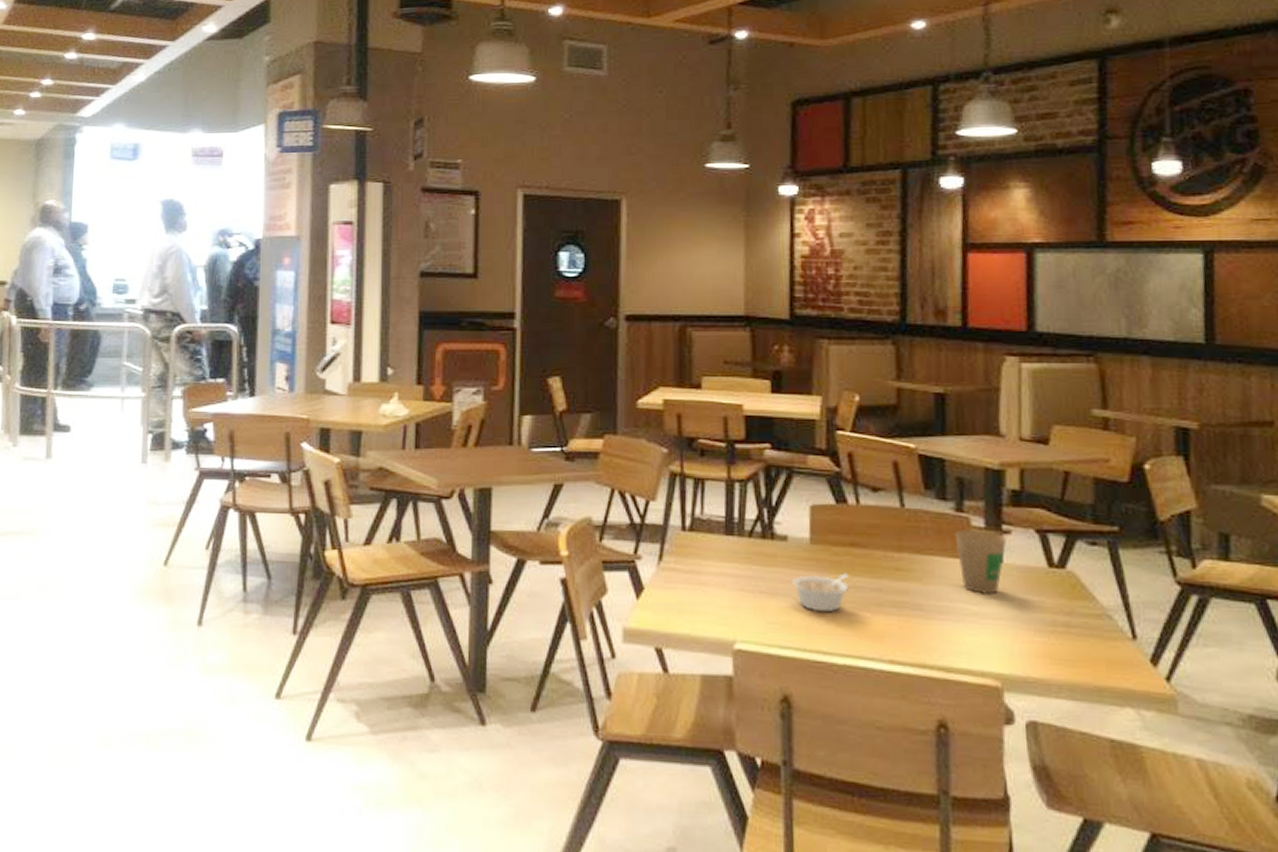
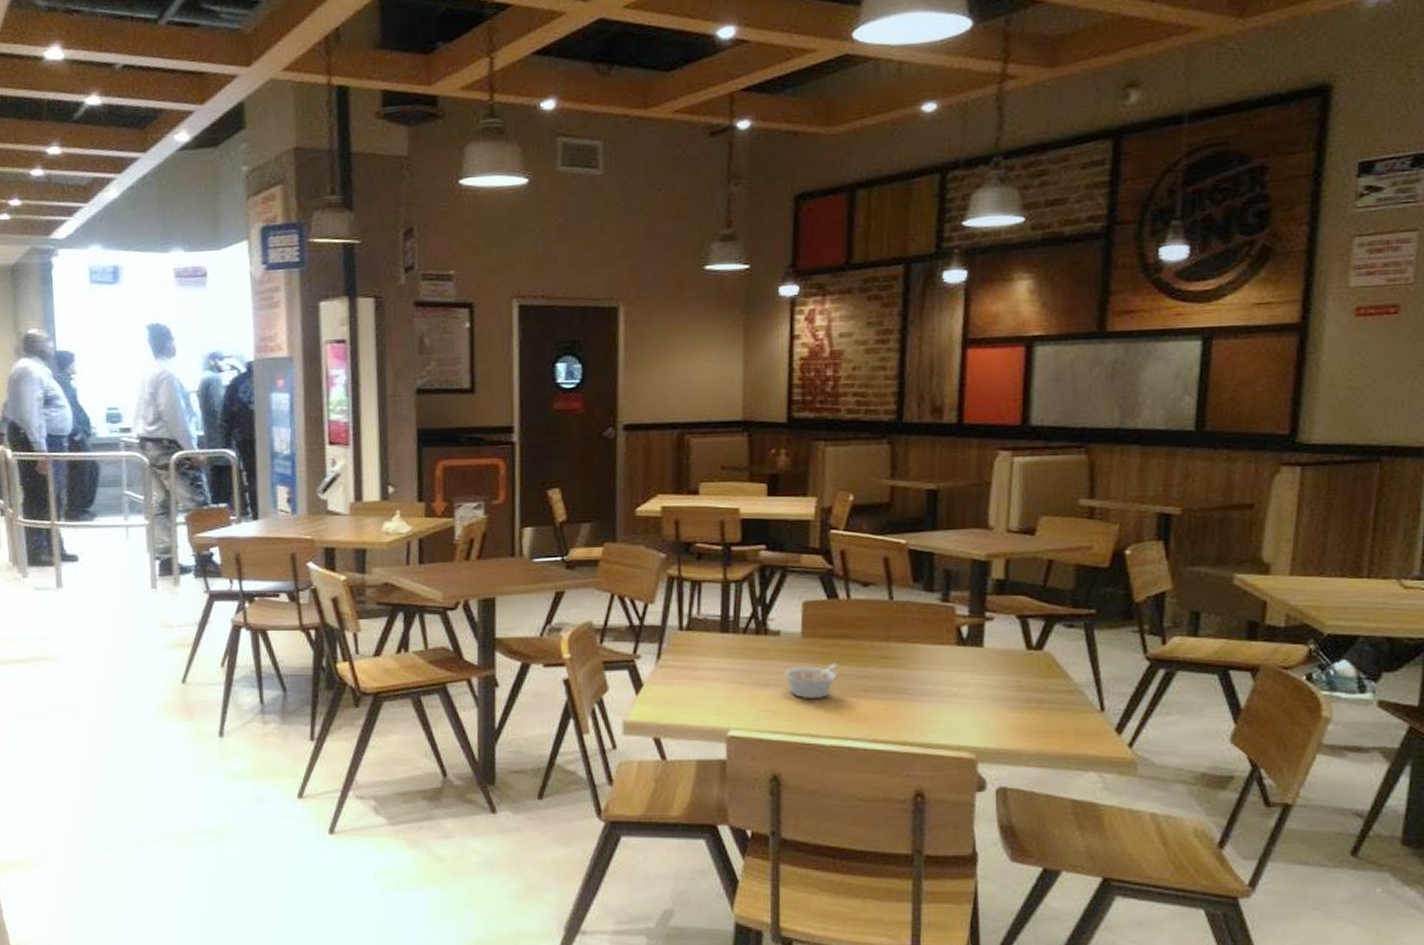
paper cup: present [955,528,1007,594] -> none [940,616,990,677]

